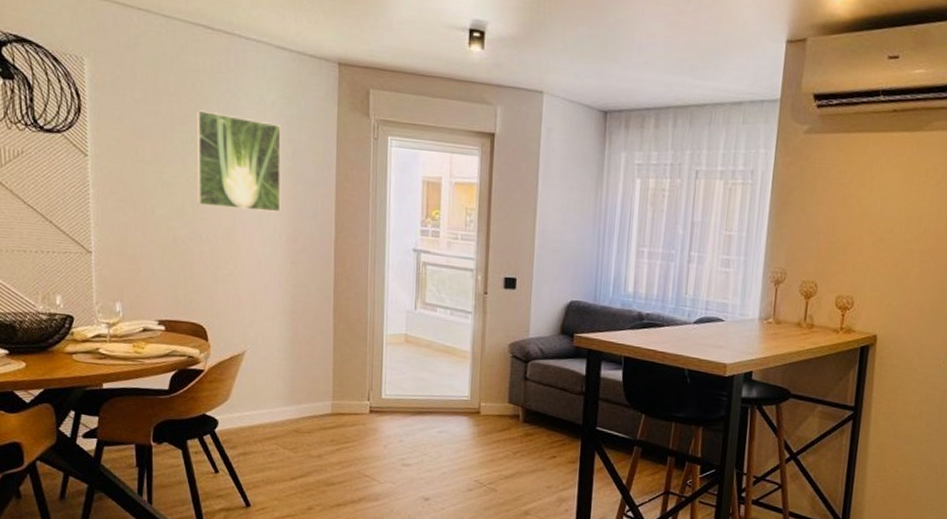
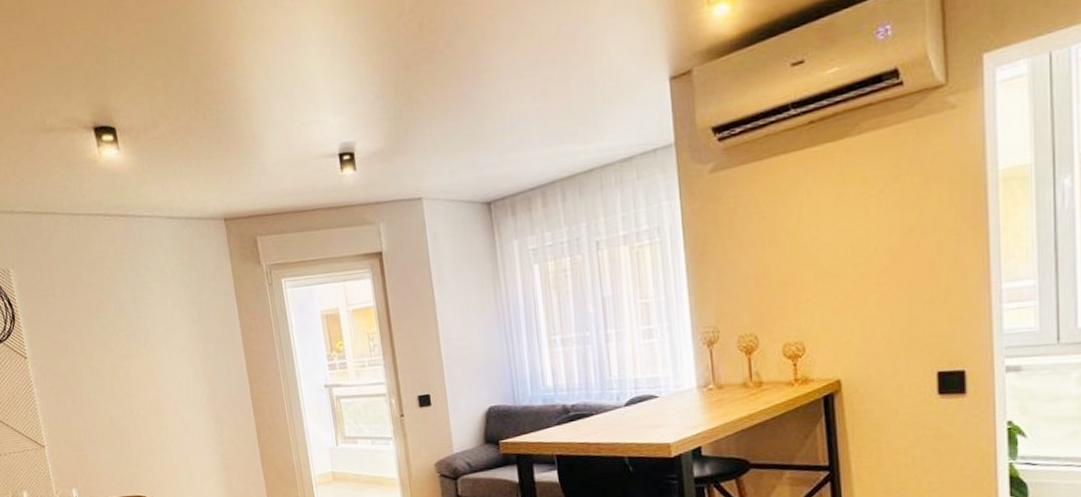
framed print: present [196,109,282,213] -> none [108,291,198,383]

